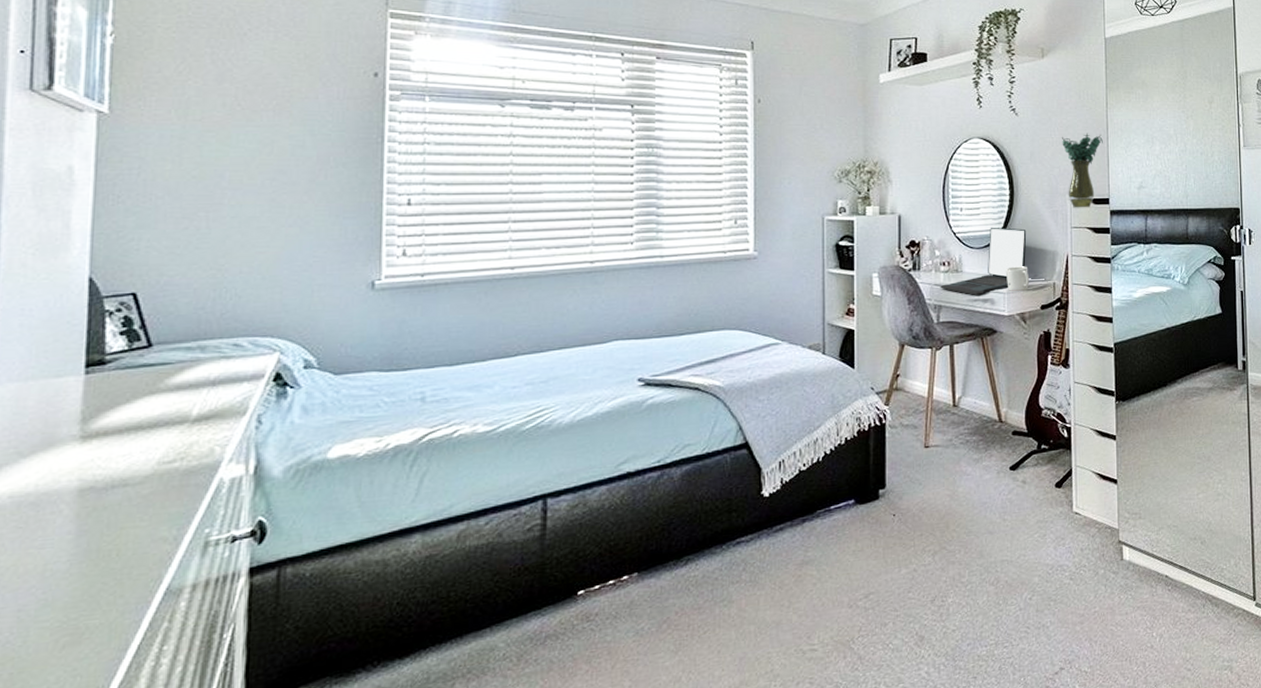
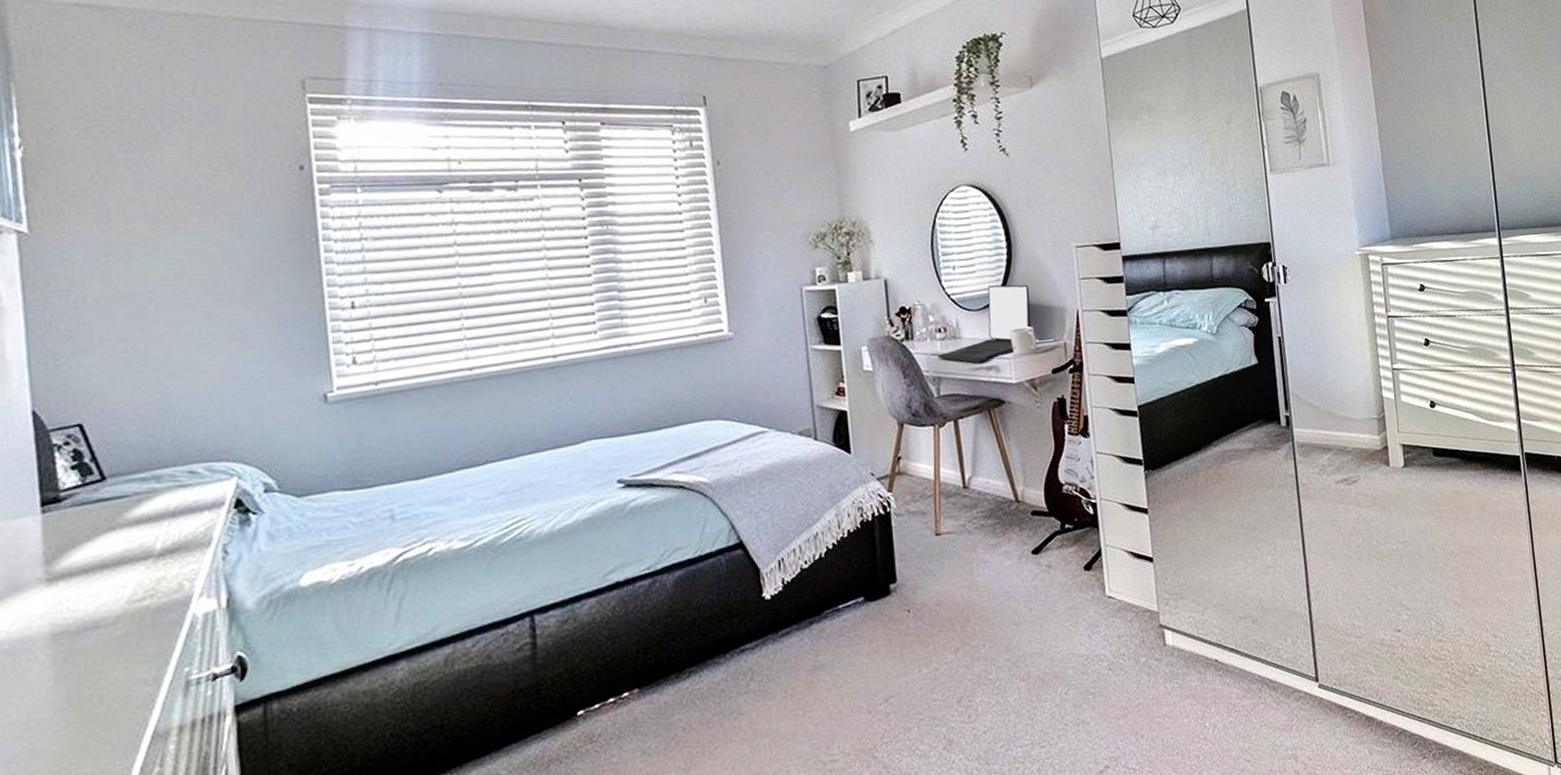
vase: present [1062,133,1103,208] -> none [1061,169,1108,257]

